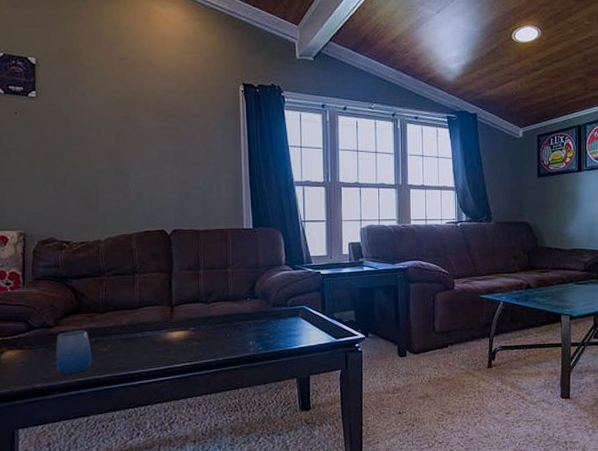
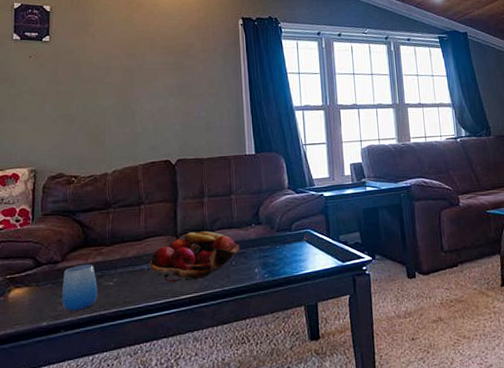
fruit basket: none [144,302,235,351] -> present [149,231,240,282]

